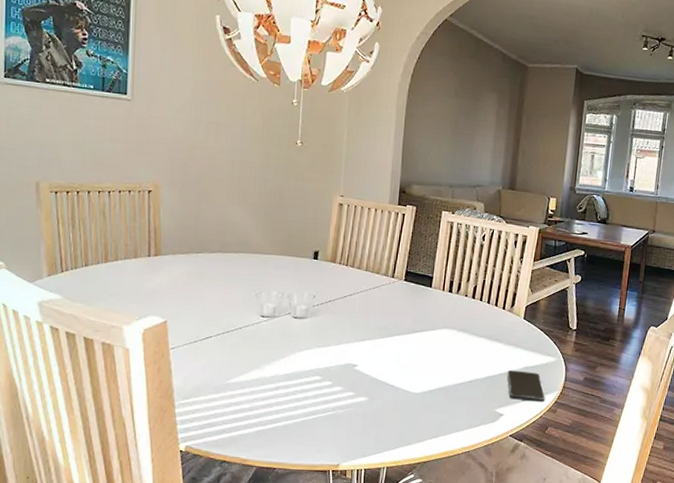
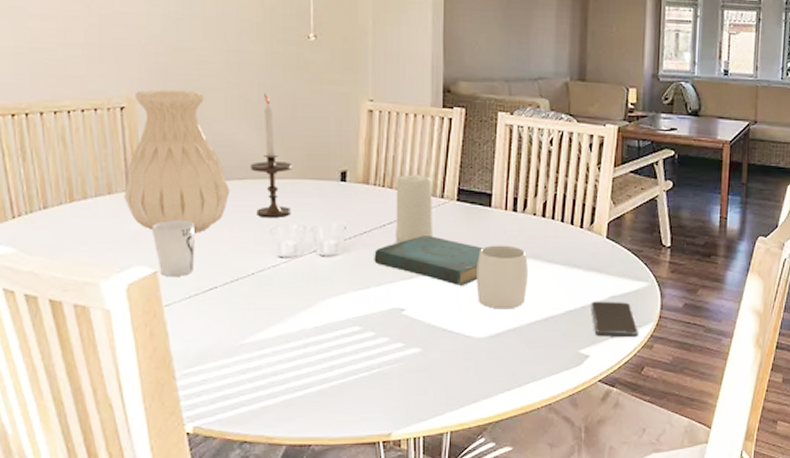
vase: none [146,178,227,293] -> present [124,90,230,233]
cup: none [164,281,198,327] -> present [151,219,195,278]
candlestick: none [244,185,277,285] -> present [251,92,293,217]
book: none [335,307,423,349] -> present [374,235,483,285]
candle: none [353,257,386,312] -> present [396,174,434,243]
mug: none [415,318,459,372] -> present [476,245,528,310]

